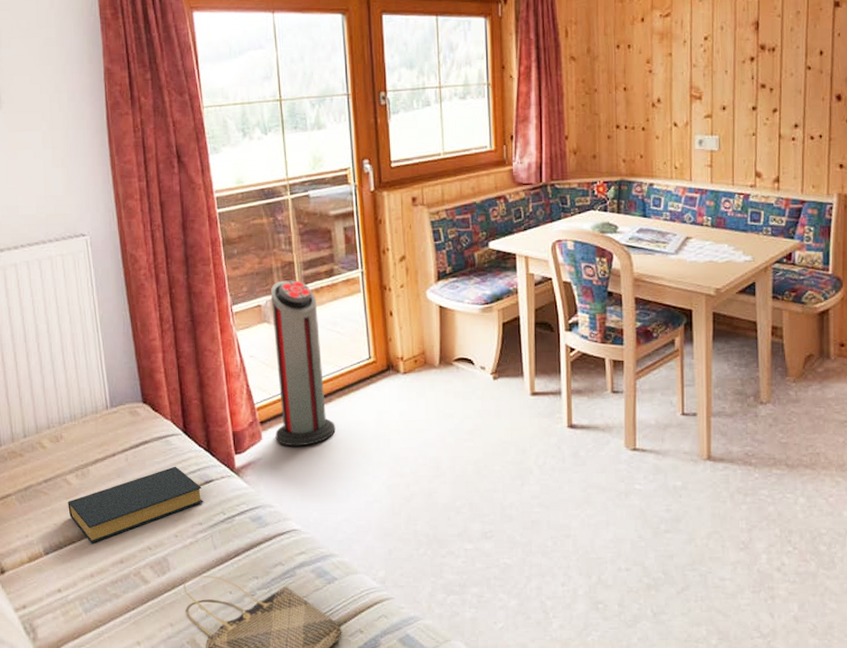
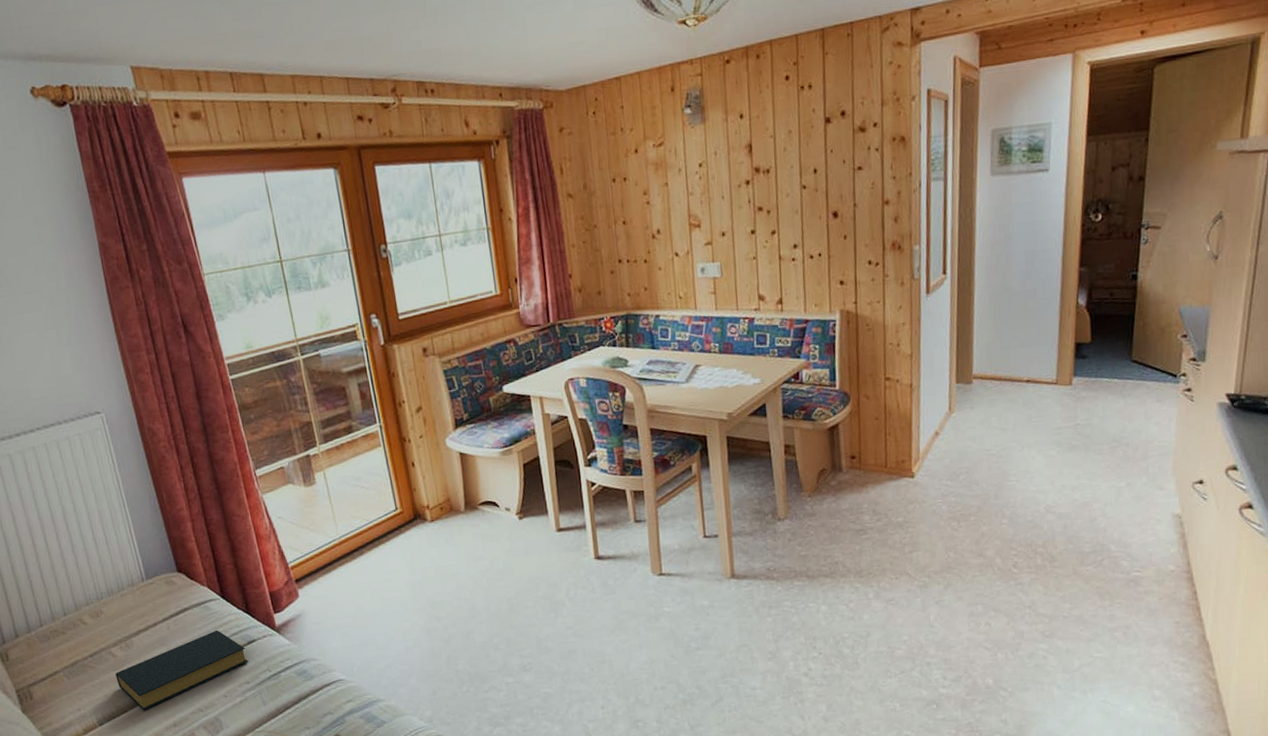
air purifier: present [270,280,336,447] -> none [291,439,370,601]

